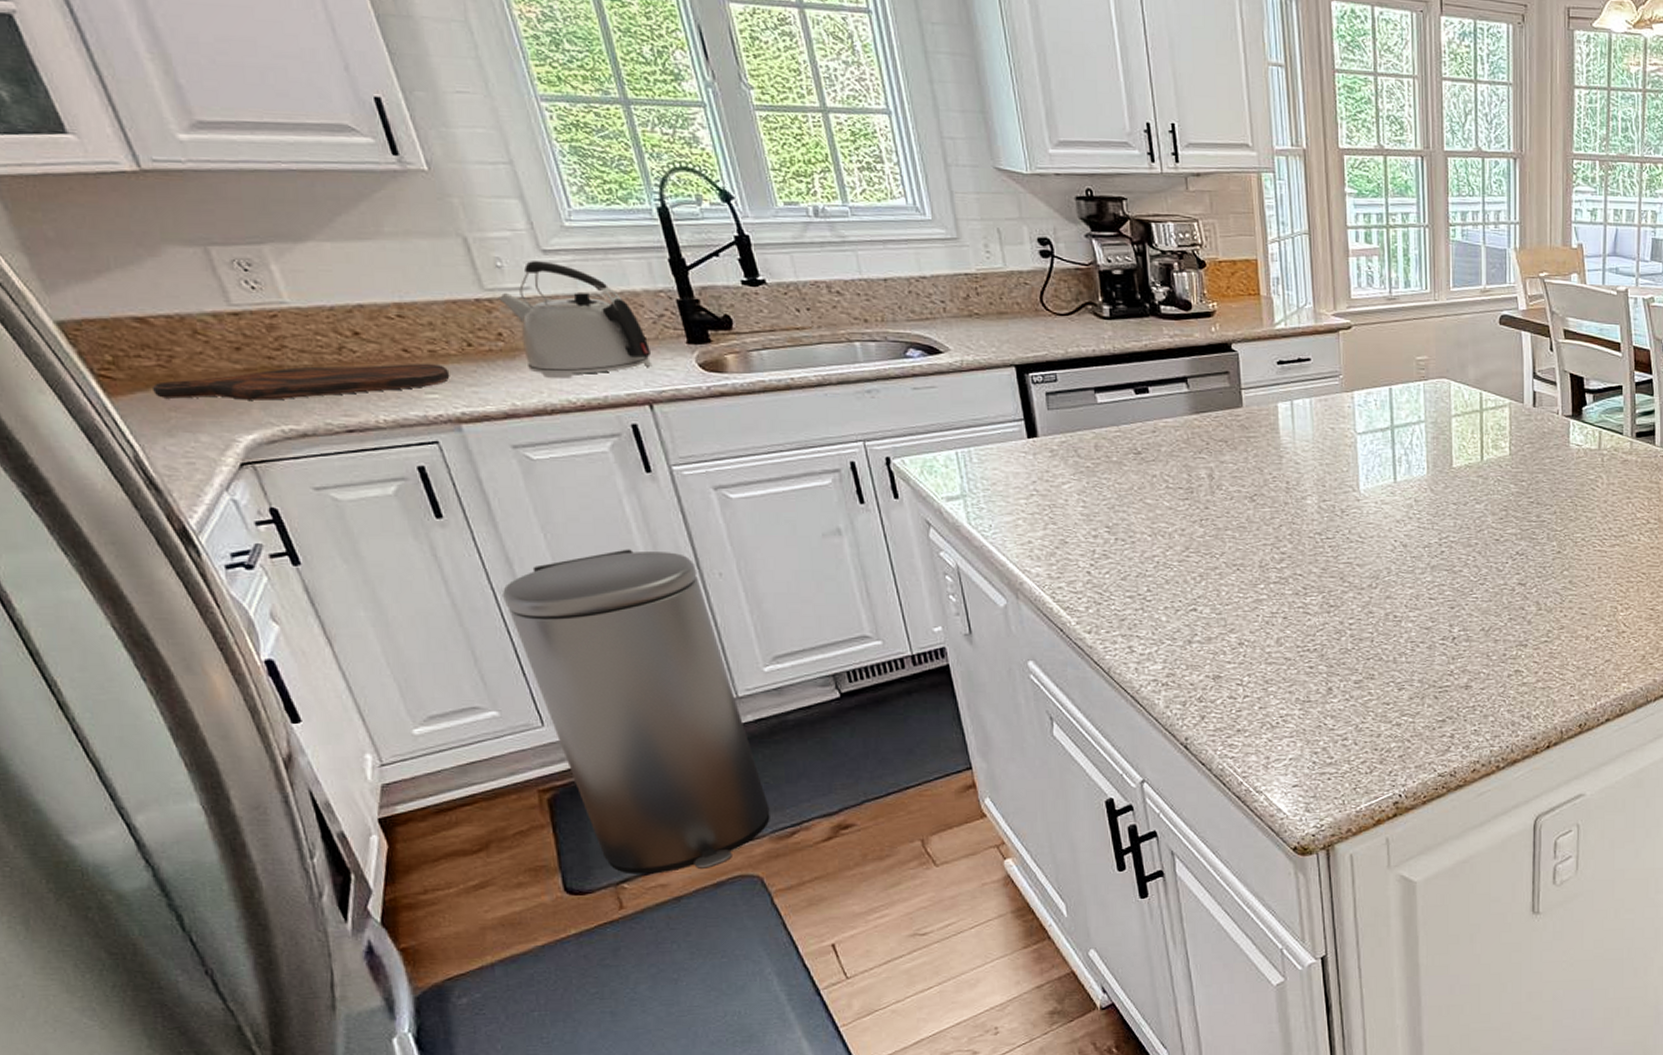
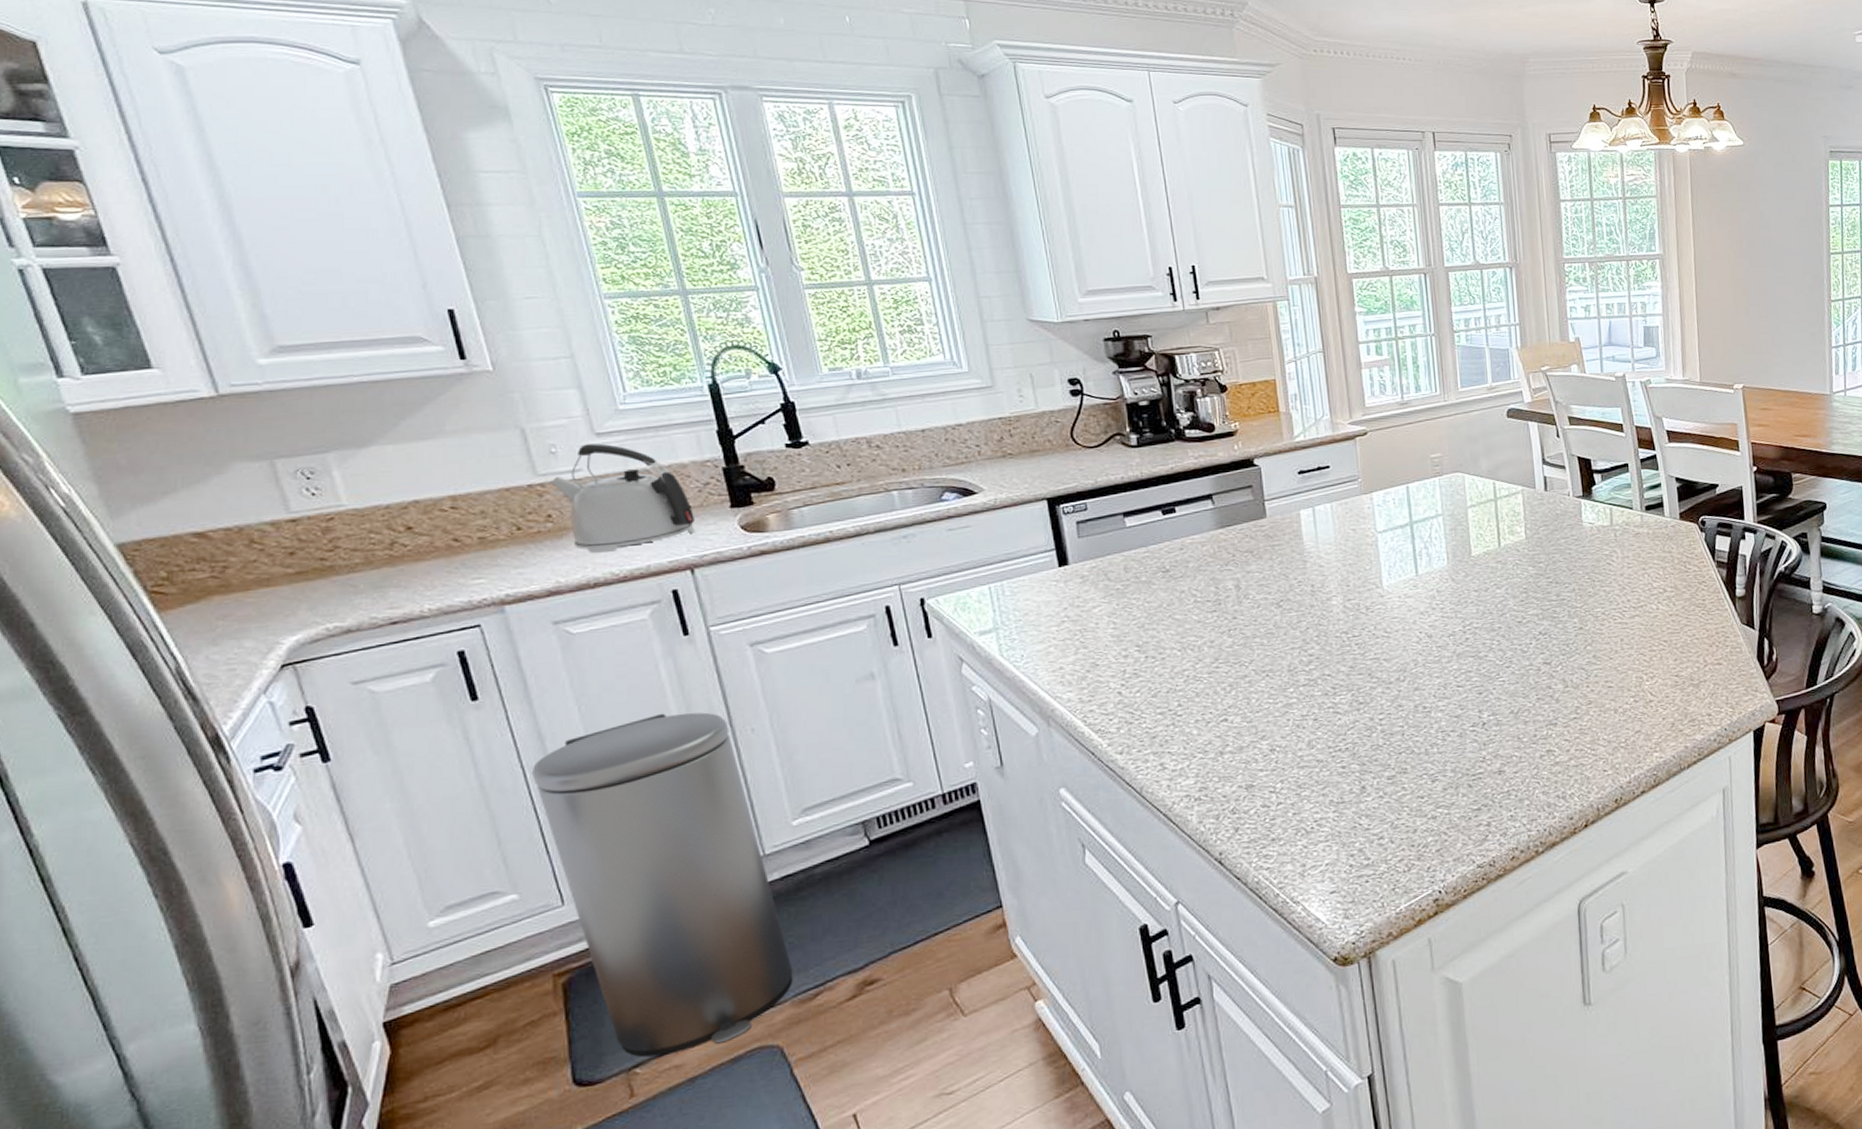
cutting board: present [153,363,450,401] -> none [203,549,498,609]

